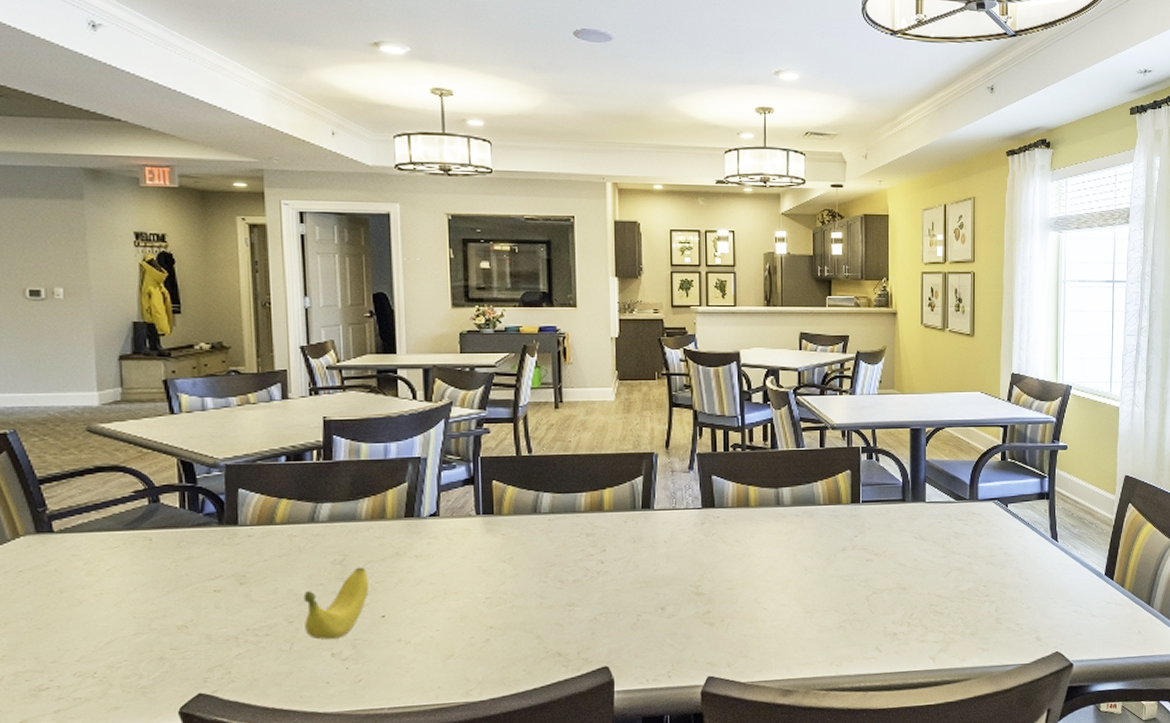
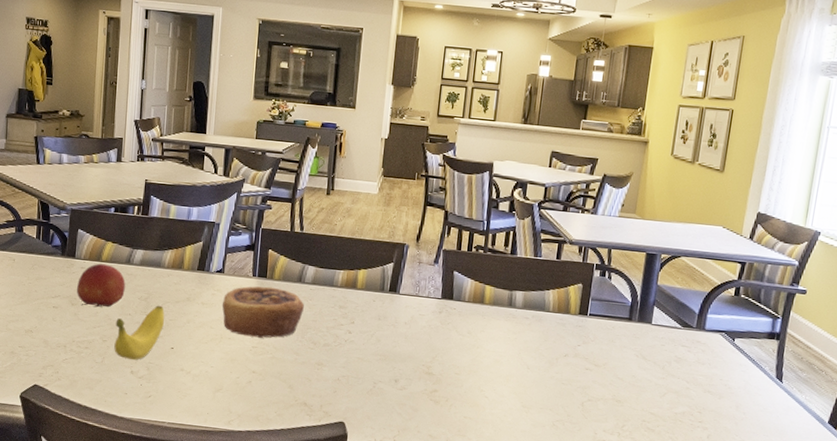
fruit: none [244,527,312,584] -> present [76,263,125,308]
pastry: none [441,524,544,587] -> present [222,286,304,338]

